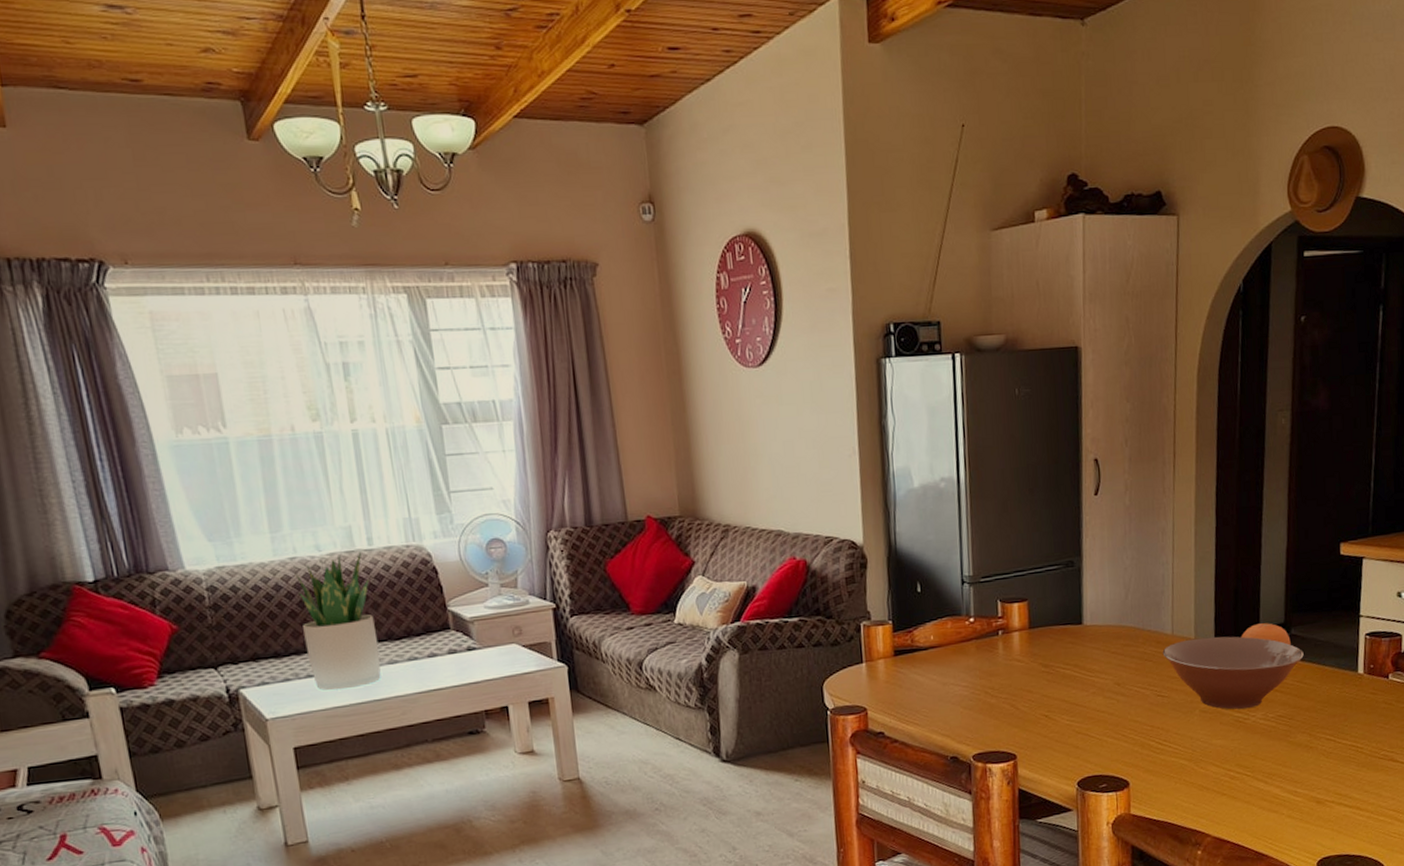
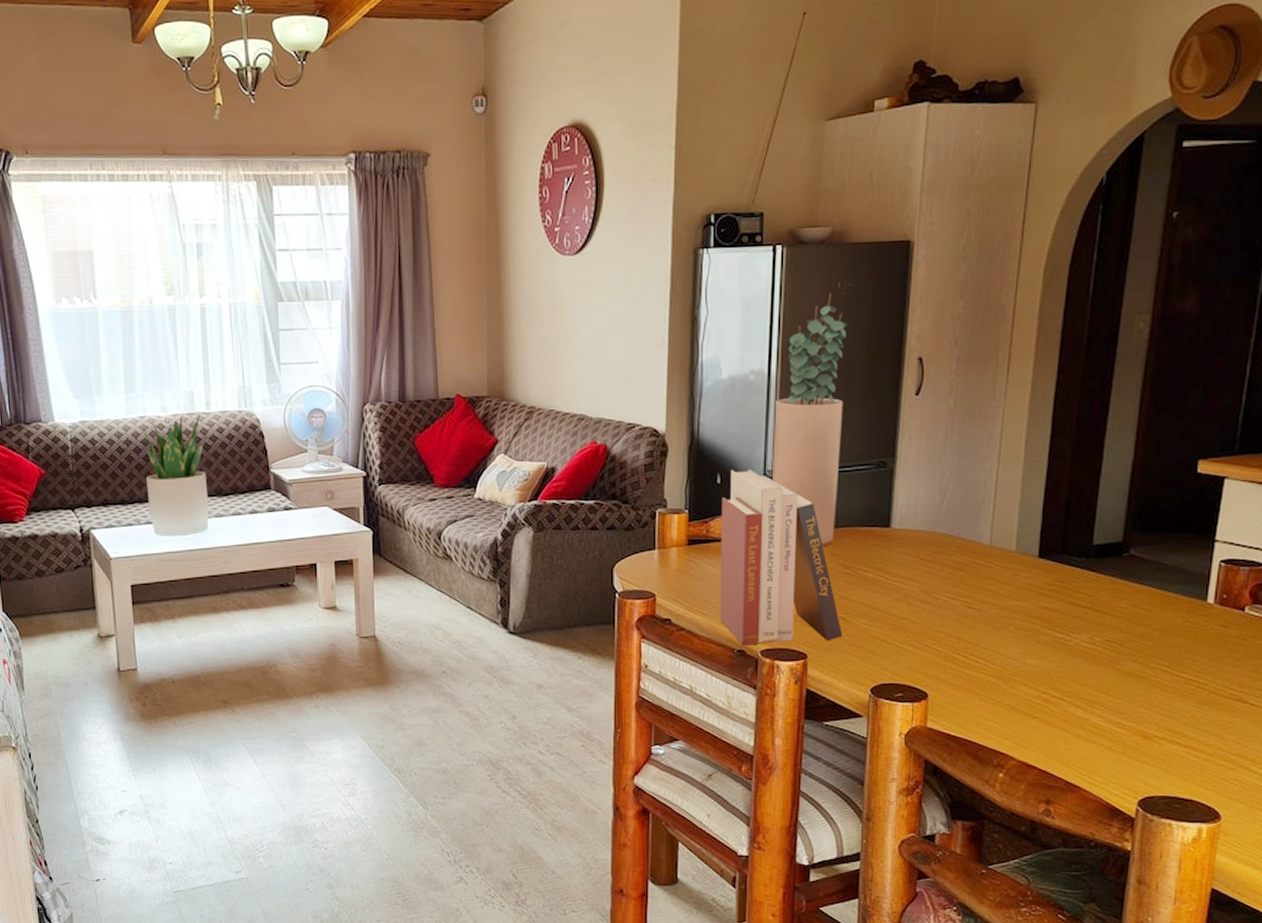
books: none [923,576,1048,752] -> present [719,469,843,646]
vase: none [966,399,1033,648] -> present [771,293,848,547]
bowl: present [1162,636,1304,710] -> none [977,550,1143,629]
fruit: present [1241,623,1291,646] -> none [1070,540,1129,567]

